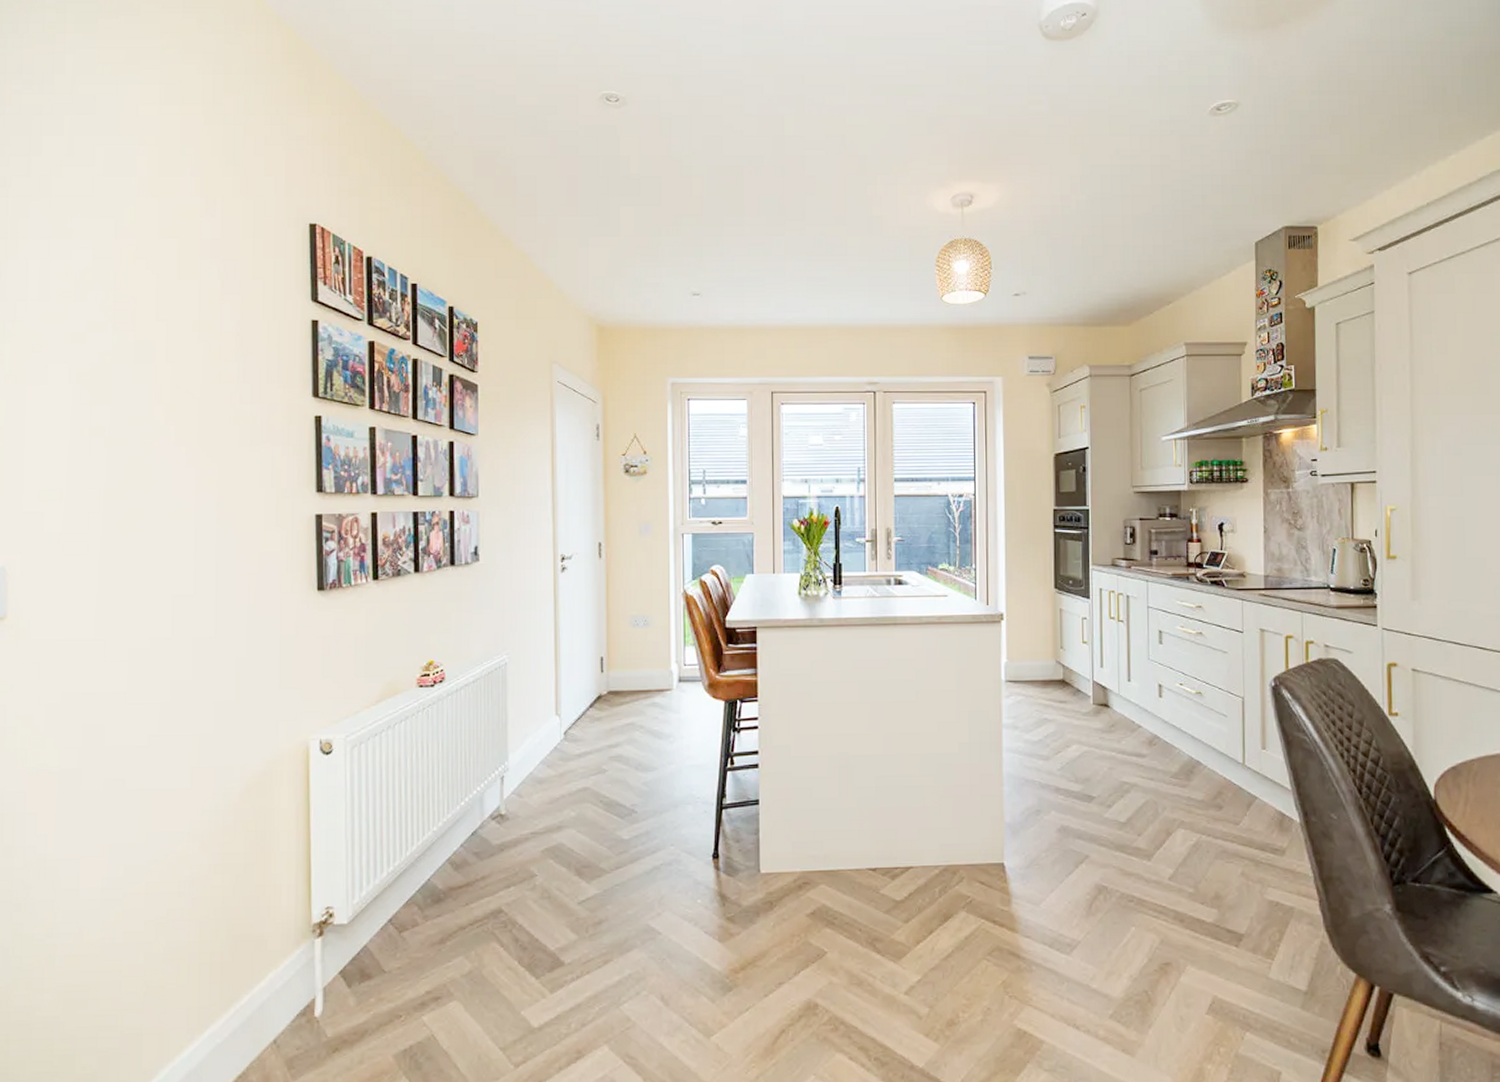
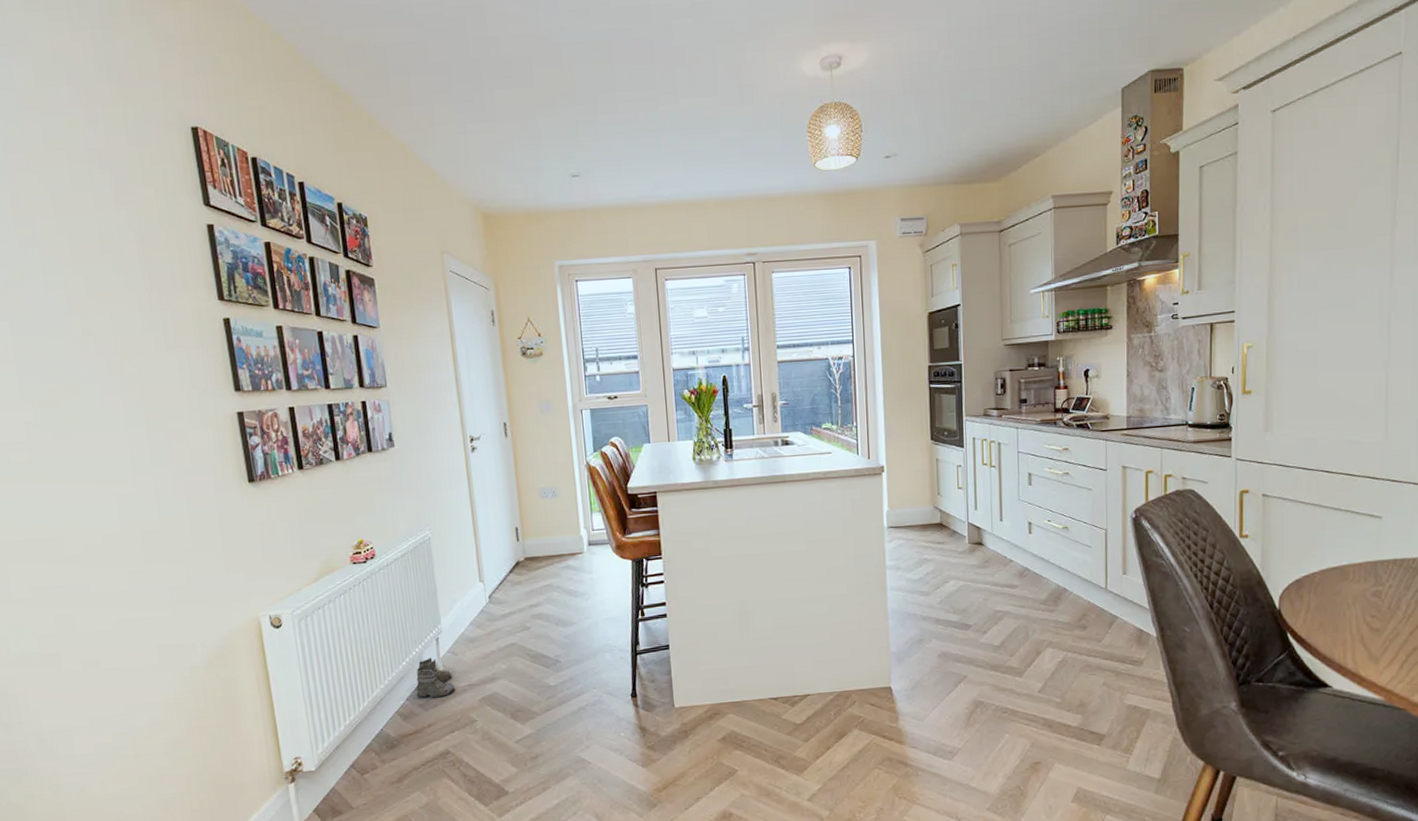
boots: none [471,799,516,850] -> present [416,658,455,702]

